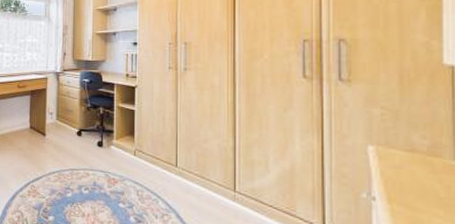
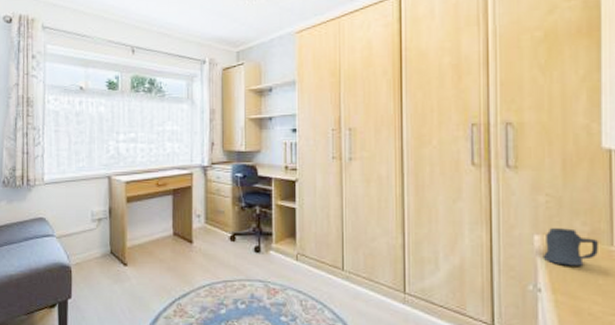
mug: none [377,140,439,178] -> present [542,228,598,266]

